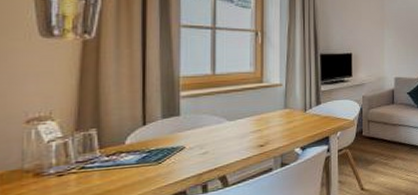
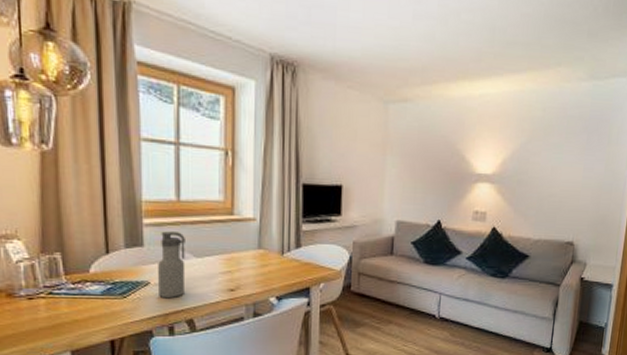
water bottle: none [193,100,219,159] -> present [158,231,186,298]

